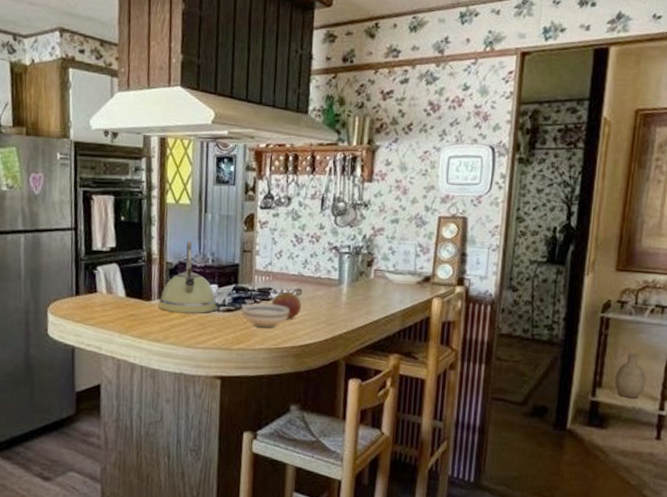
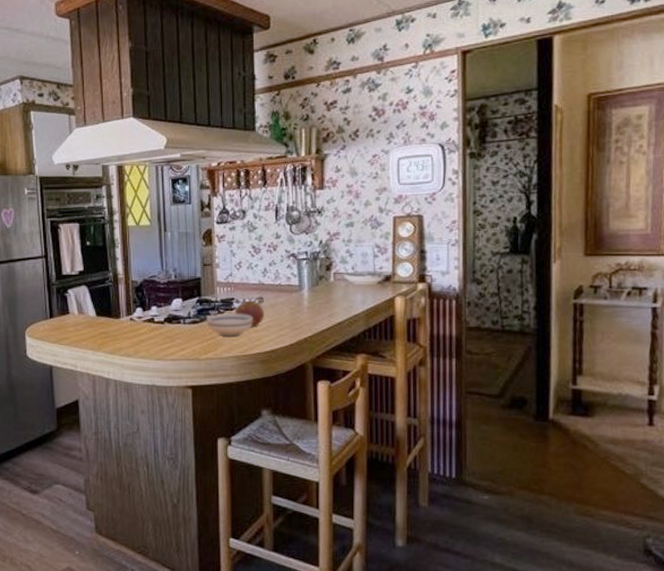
kettle: present [157,240,218,314] -> none [126,259,184,328]
decorative vase: present [615,353,646,398] -> none [596,338,630,384]

